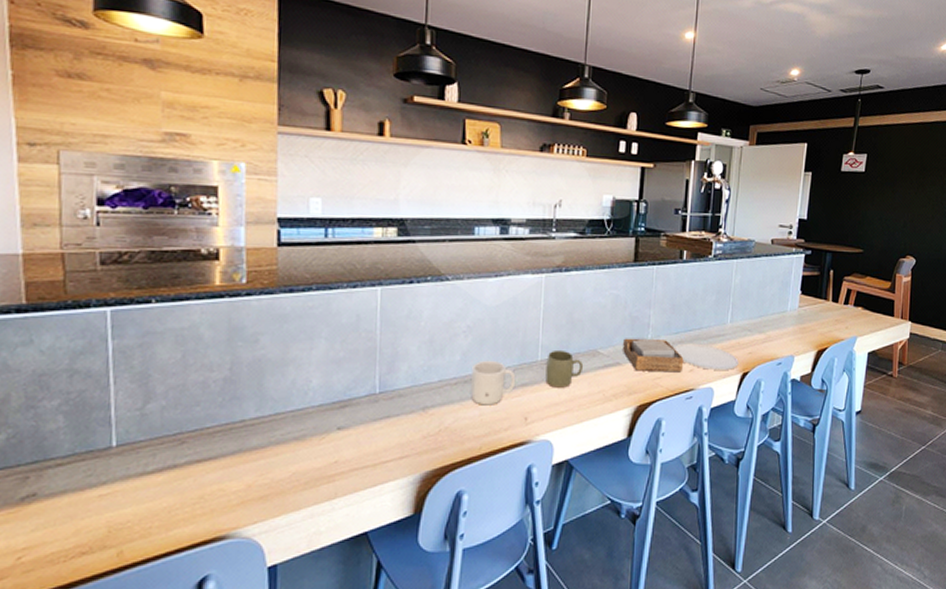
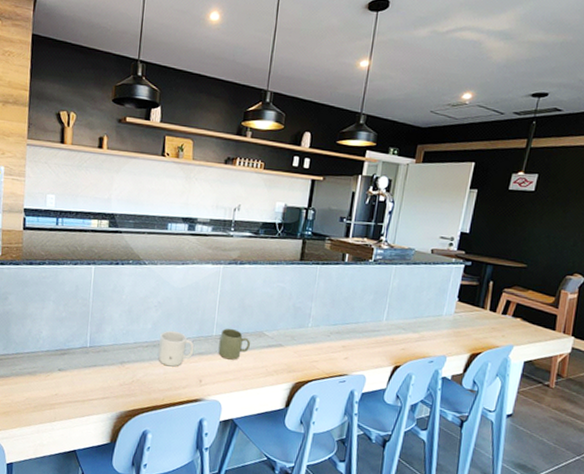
napkin holder: present [623,338,684,373] -> none [285,324,340,359]
plate: present [673,343,739,371] -> none [331,334,392,362]

